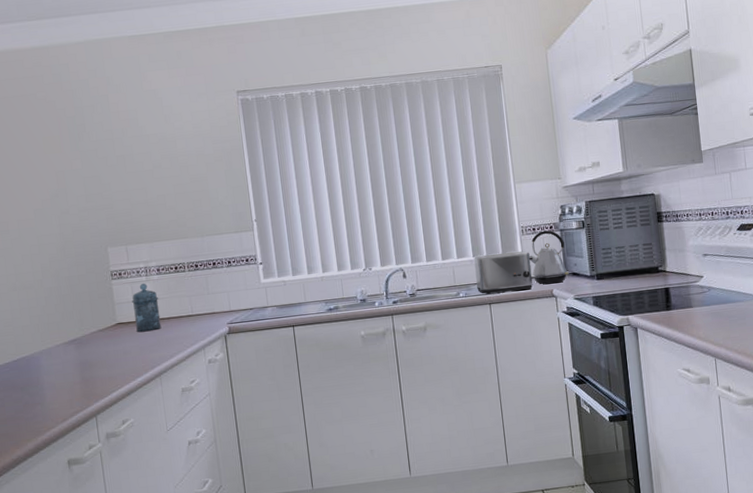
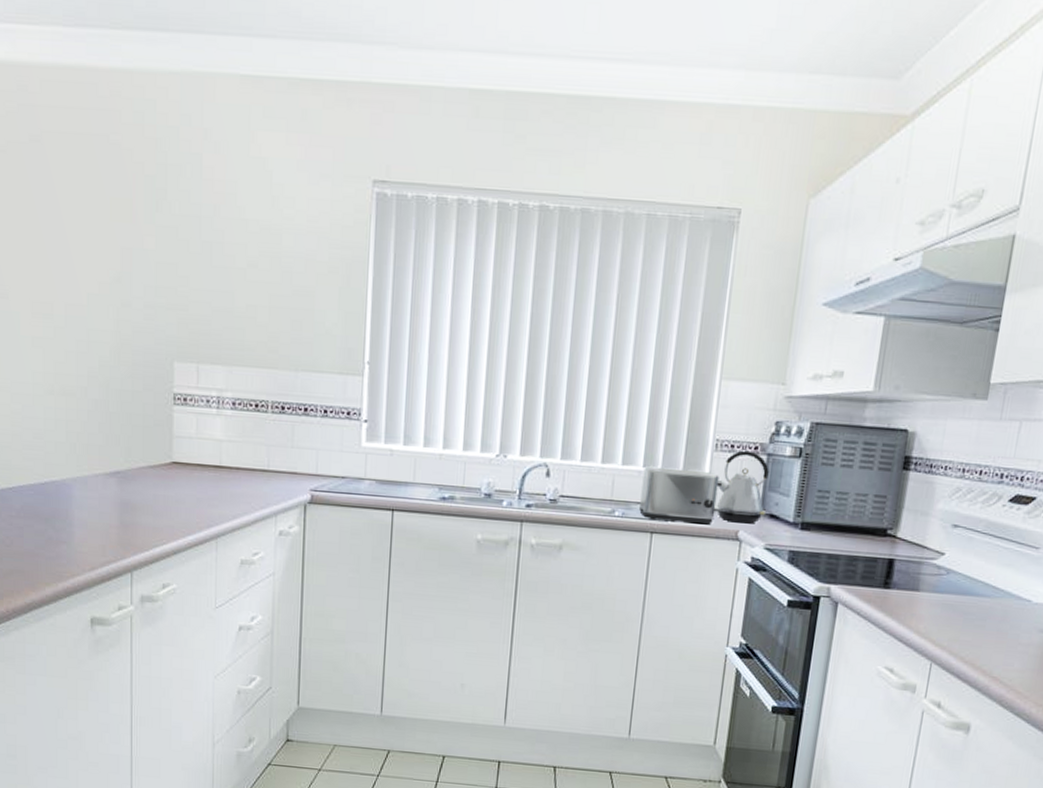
canister: present [132,283,162,333] -> none [195,418,228,481]

